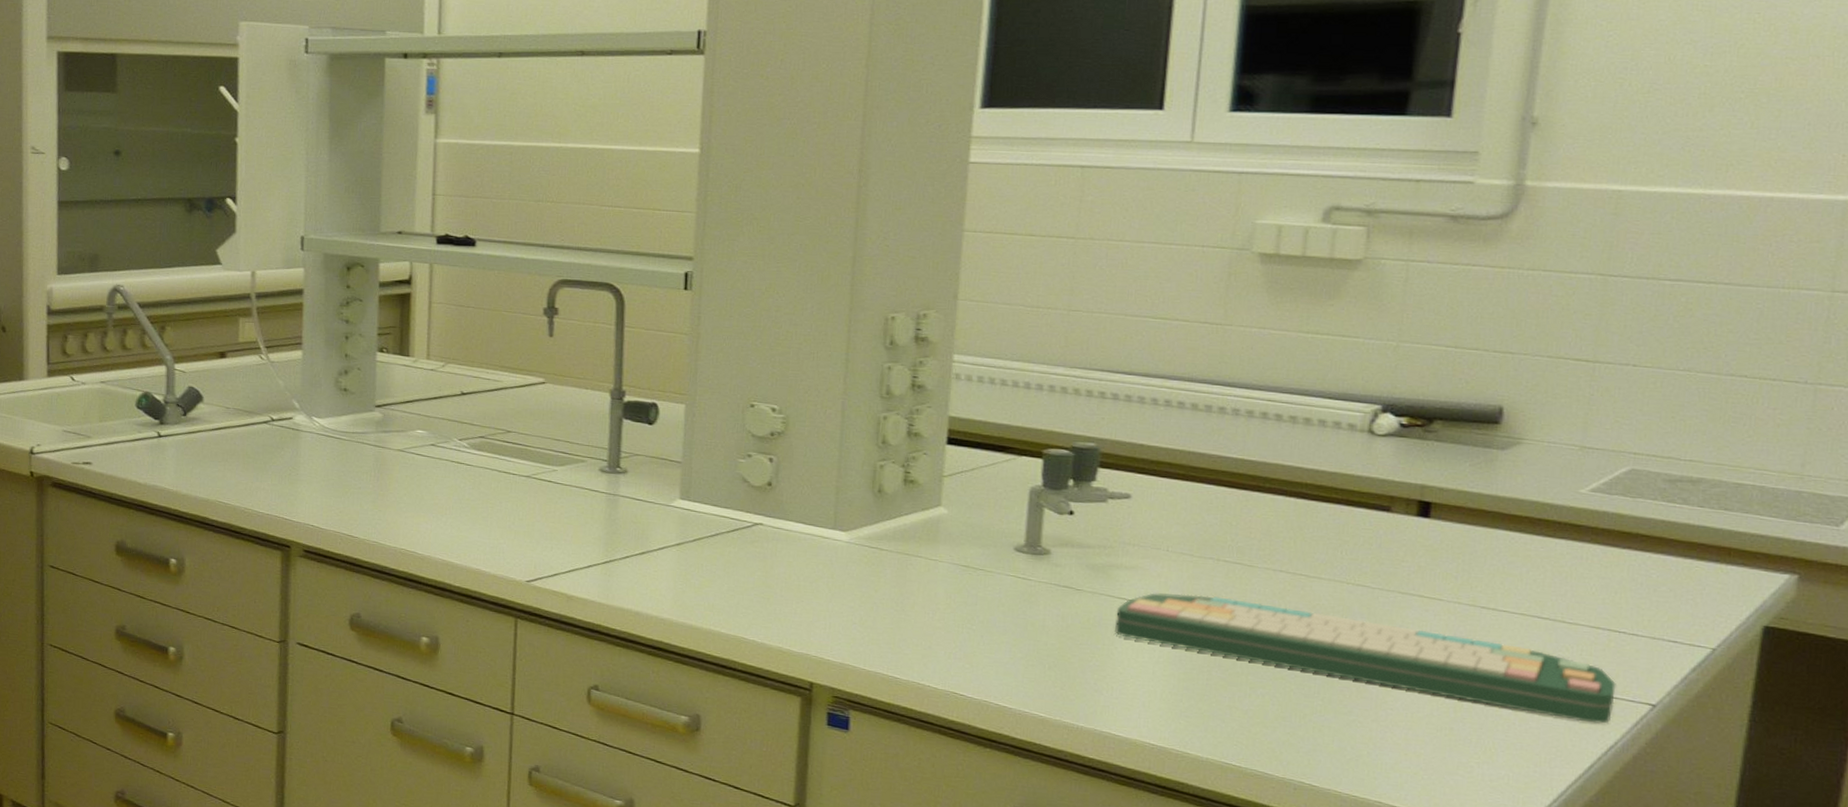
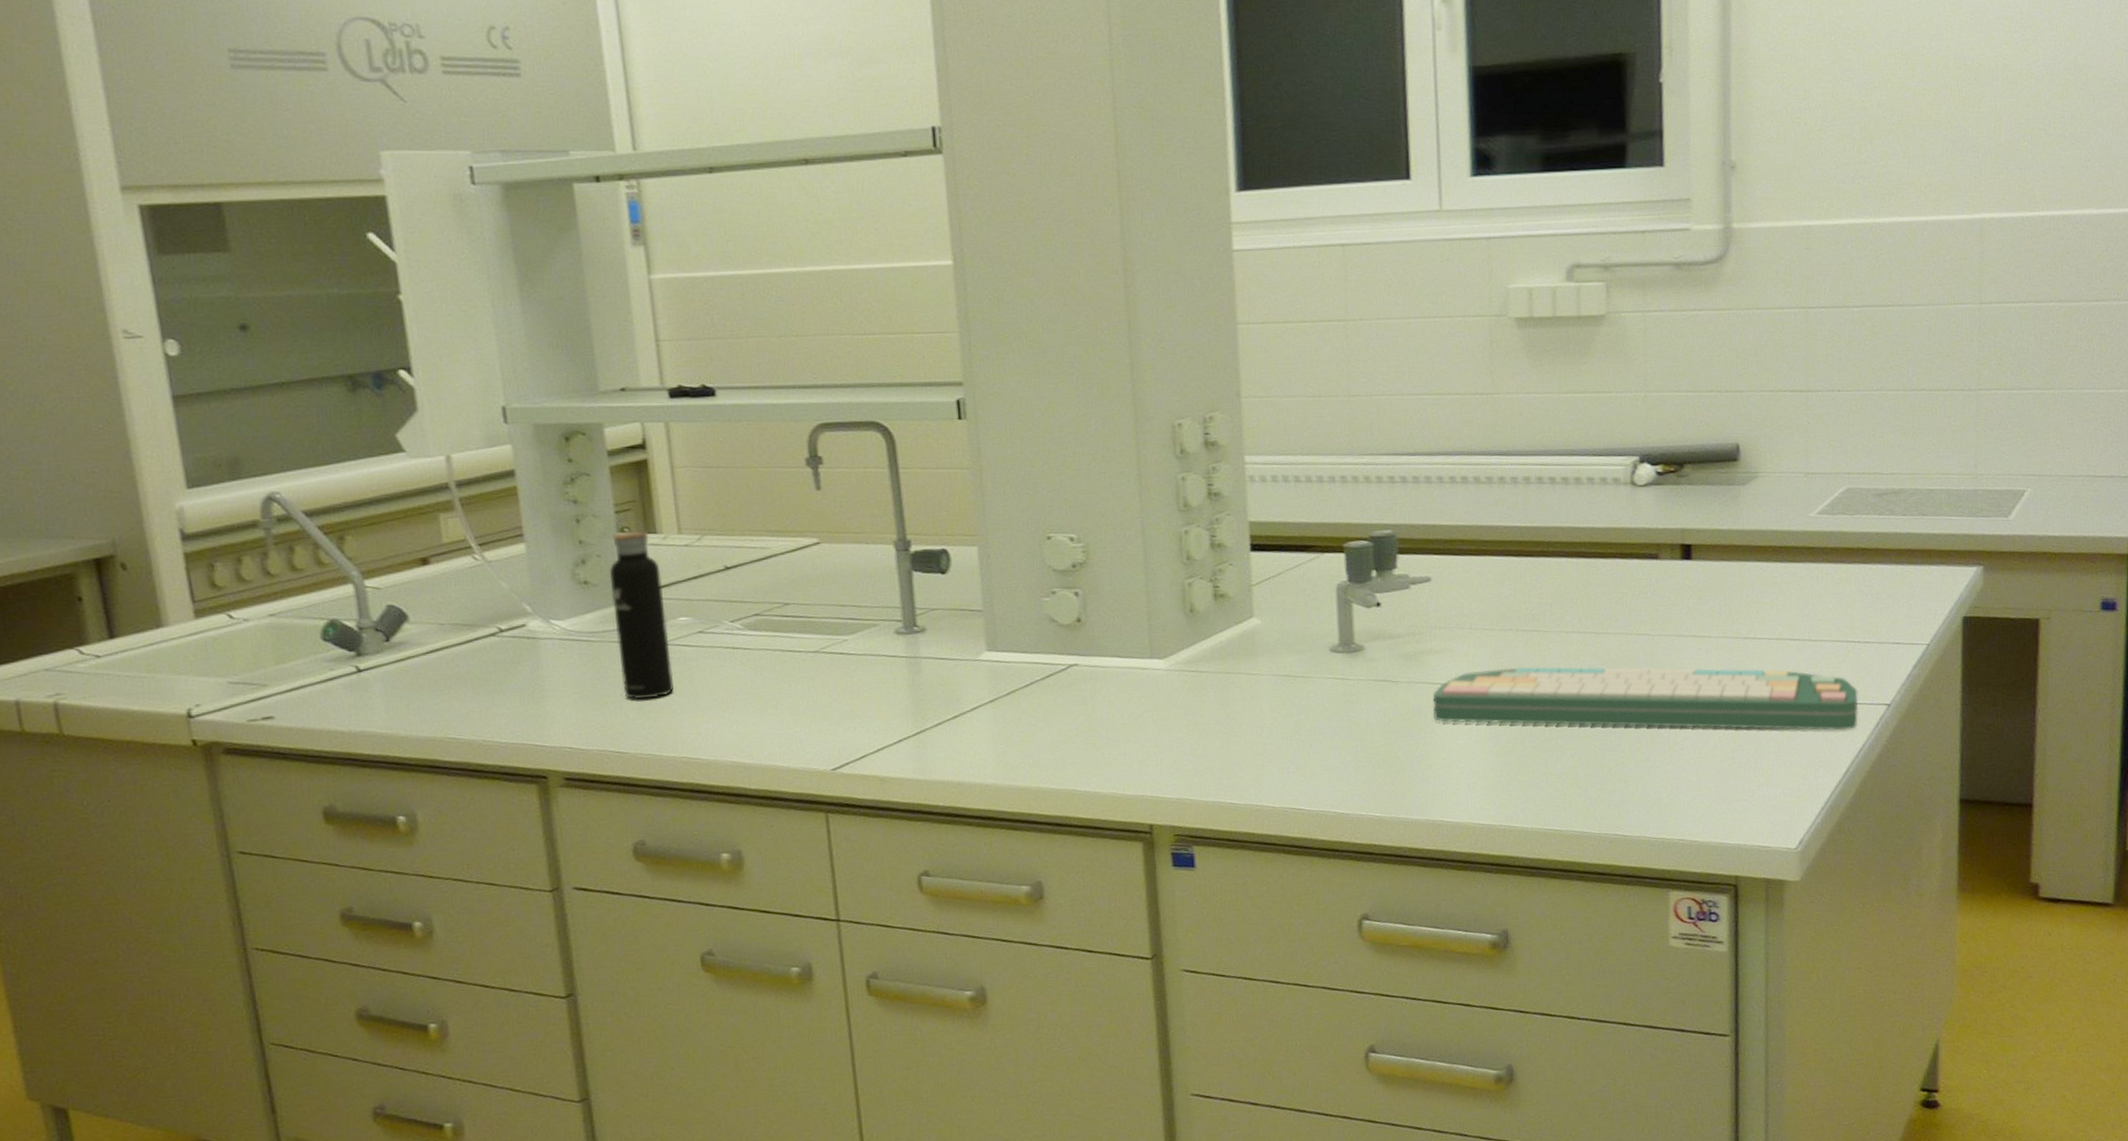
water bottle: none [362,339,408,495] -> present [610,516,674,700]

